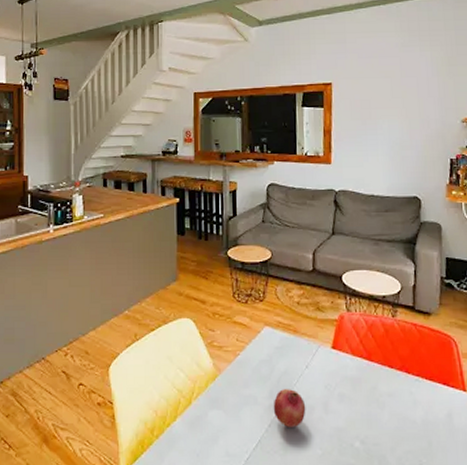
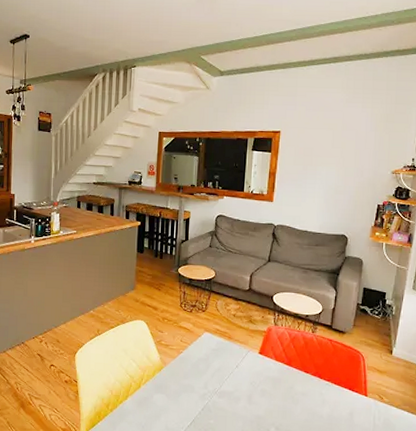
fruit: present [273,389,306,427] -> none [206,382,234,412]

